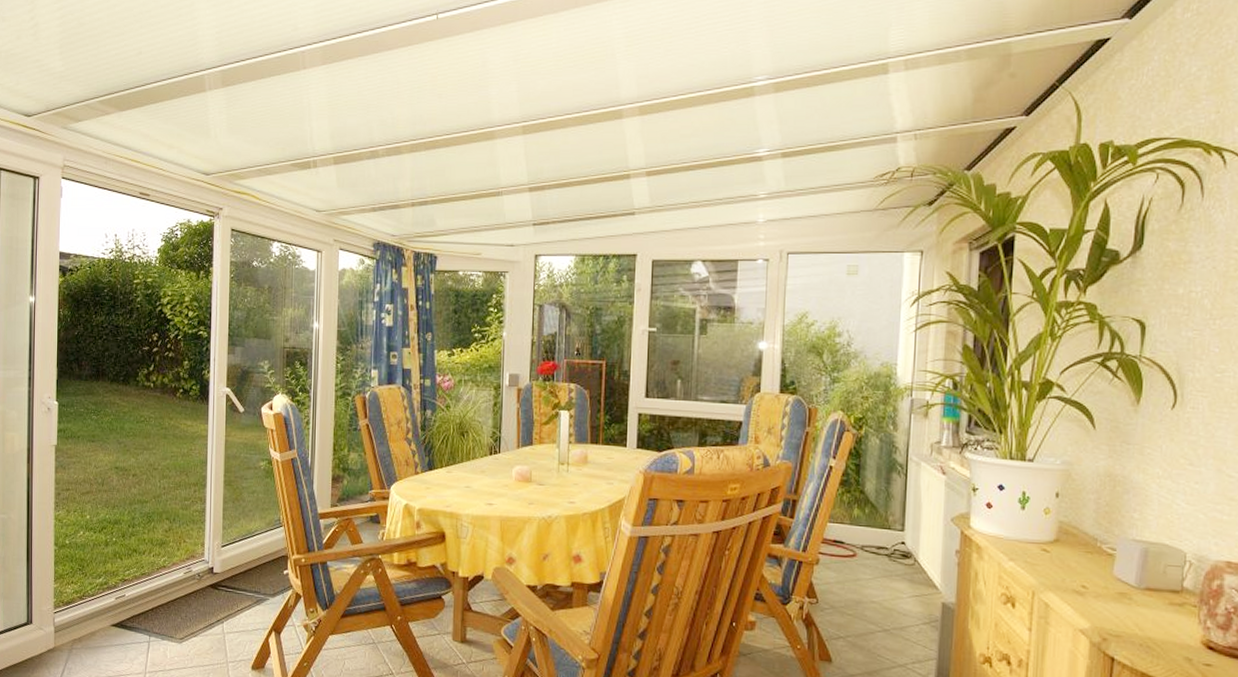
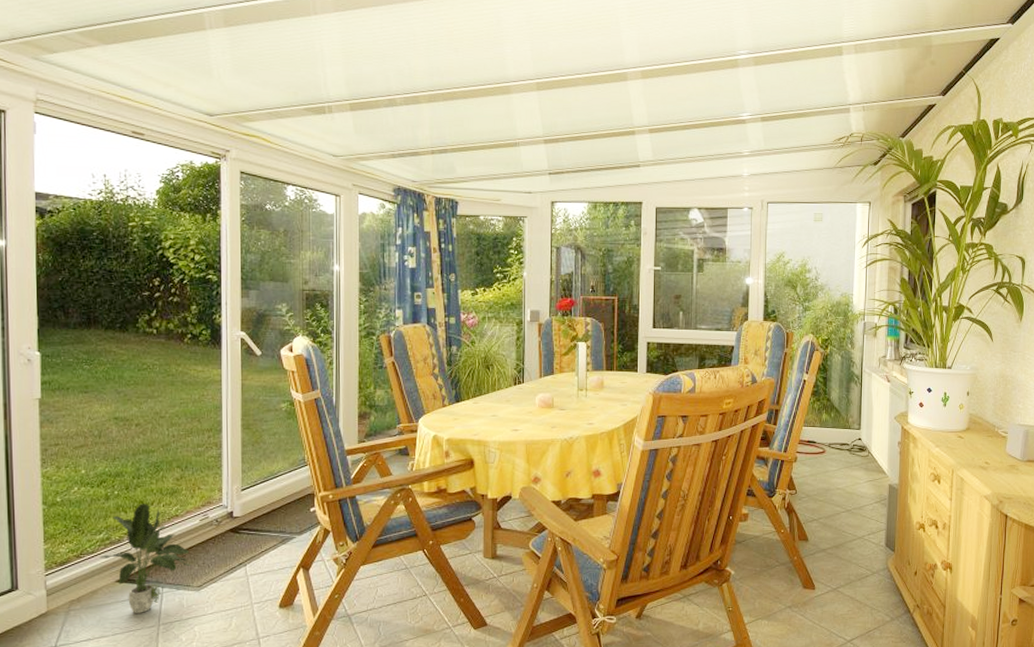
potted plant: none [98,552,175,659] -> present [99,504,191,613]

